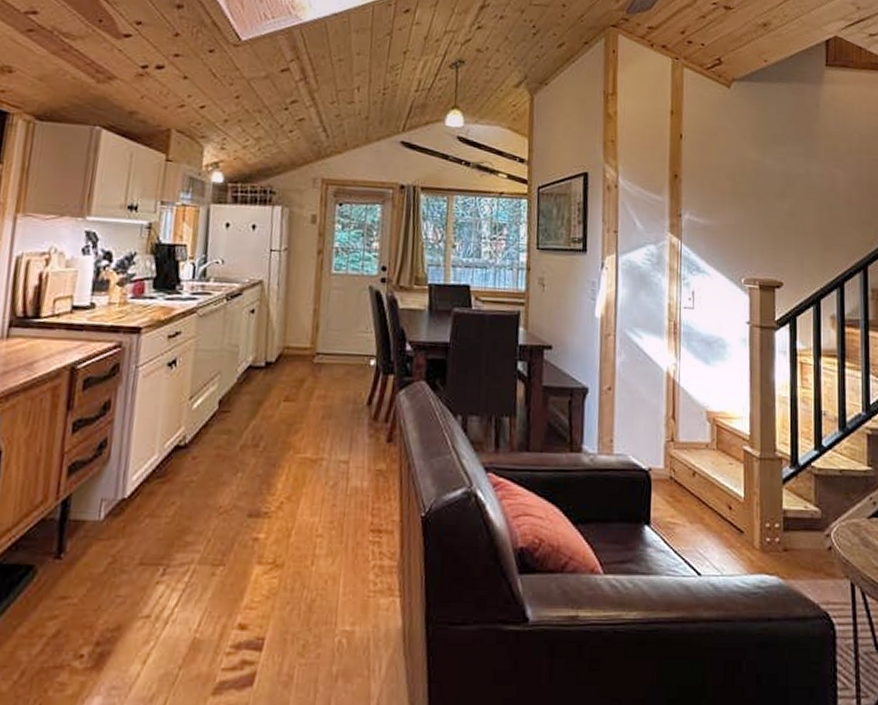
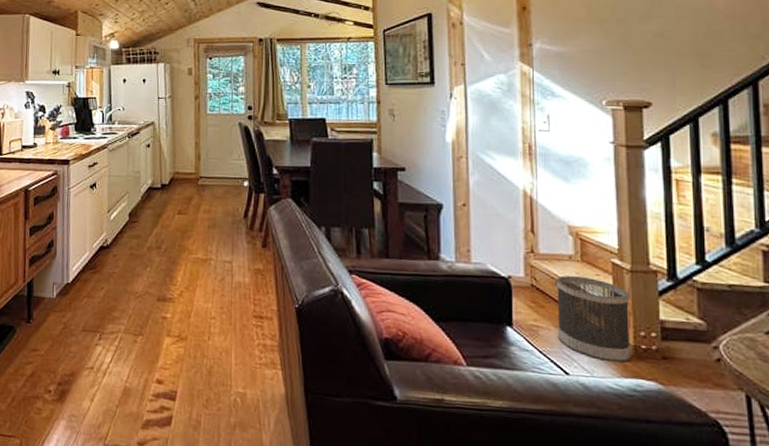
wastebasket: none [692,465,757,558] -> present [555,275,631,363]

